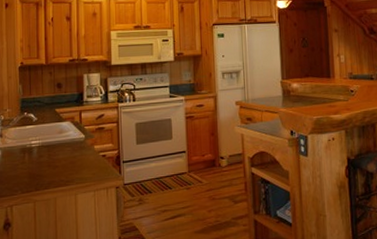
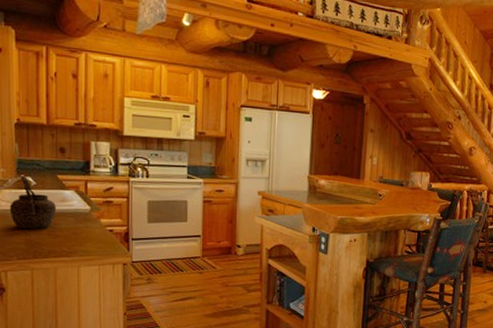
kettle: none [14,112,56,163] -> present [9,175,57,229]

